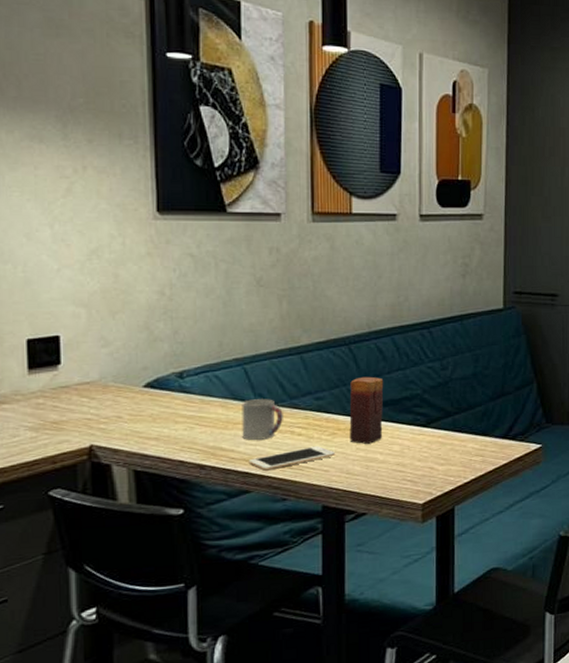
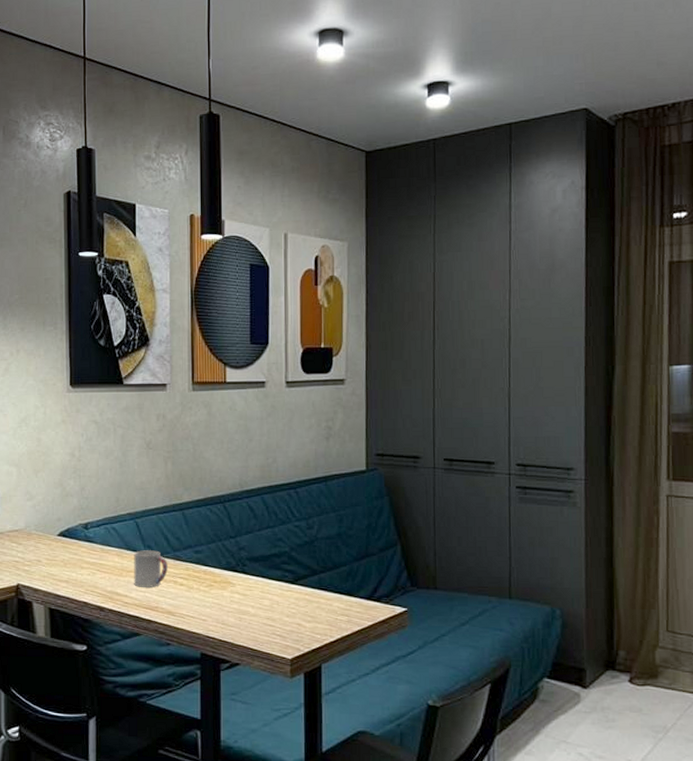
cell phone: present [248,446,336,471] -> none [139,596,213,616]
candle: present [349,376,384,444] -> none [224,533,255,597]

